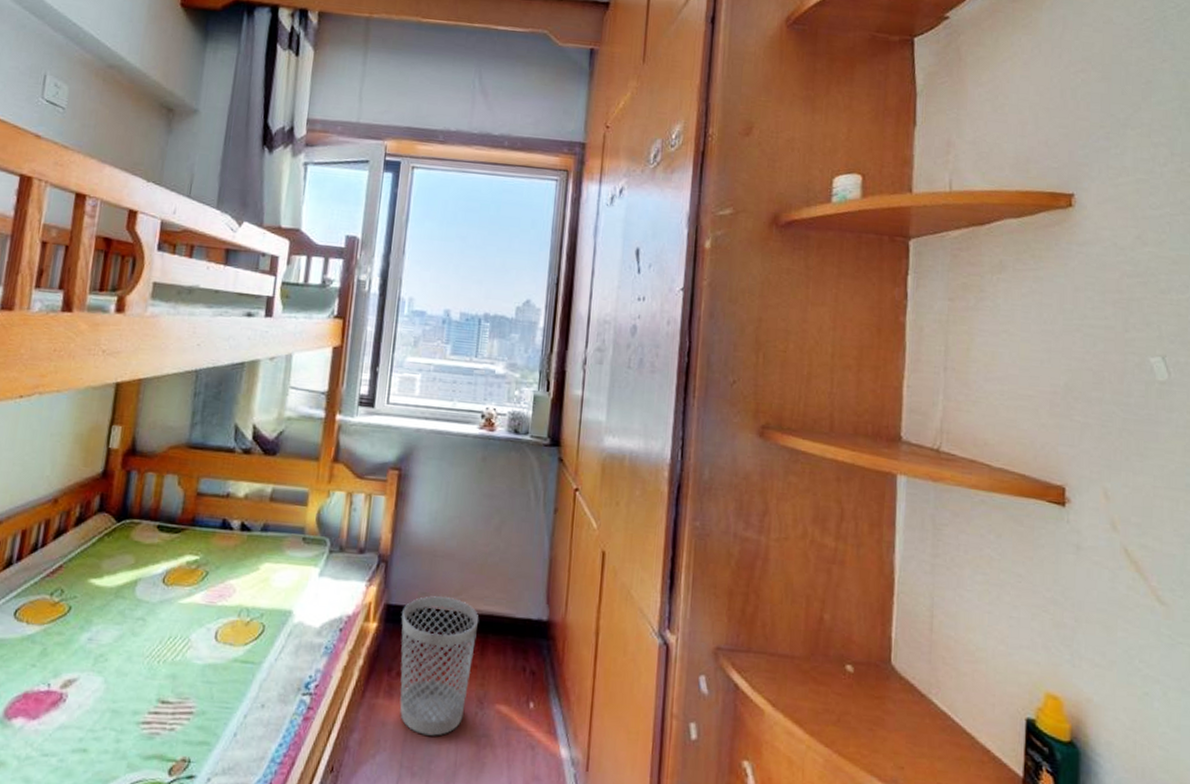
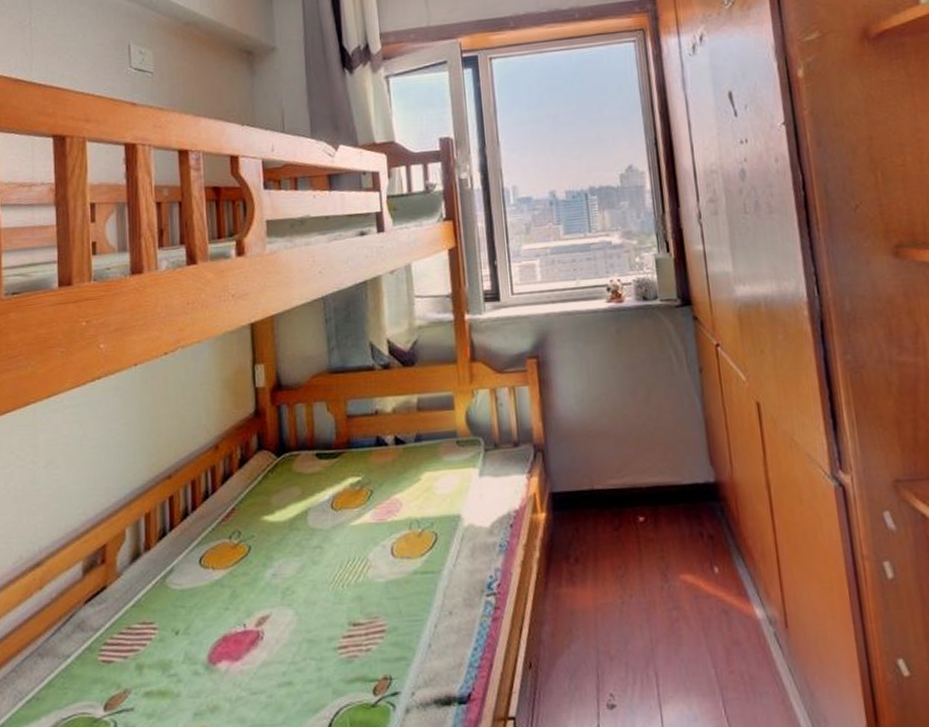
wastebasket: present [399,596,479,736] -> none [568,475,650,617]

